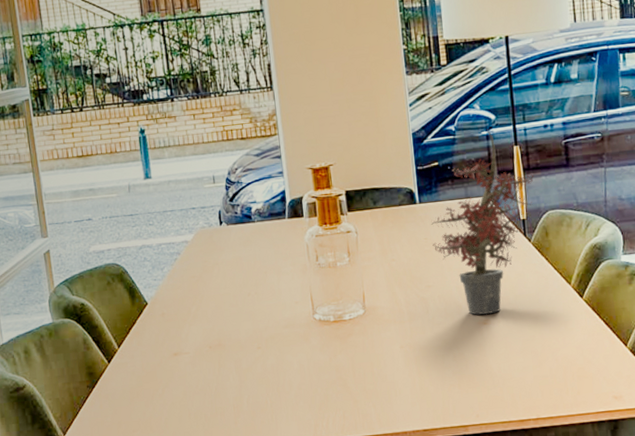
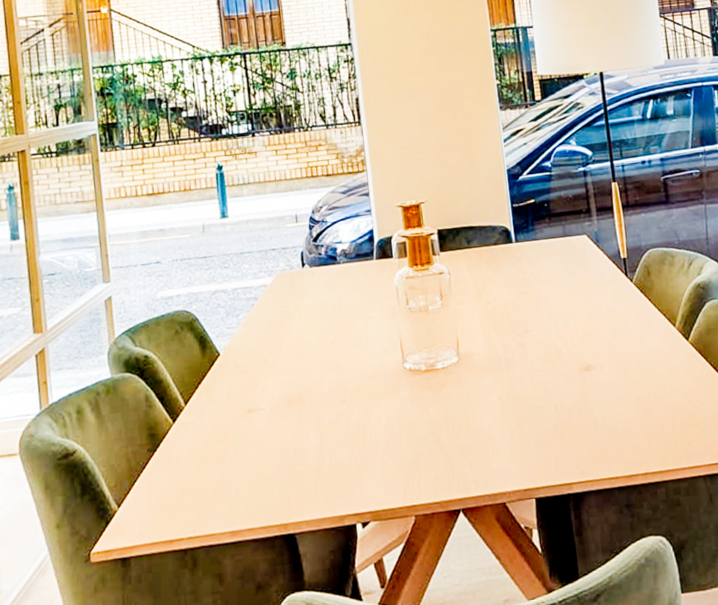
potted plant: present [431,129,534,315] -> none [529,165,634,361]

